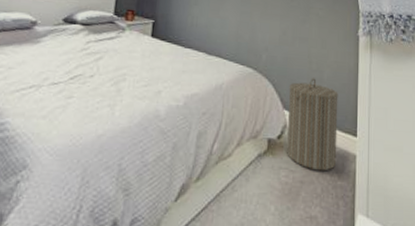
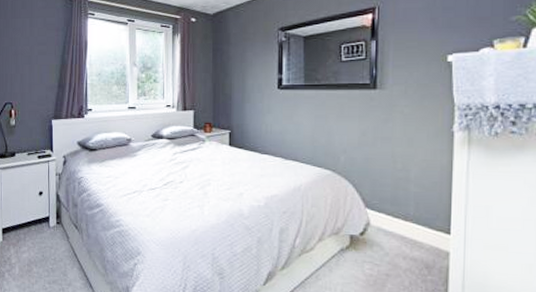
laundry hamper: present [287,78,338,171] -> none [370,177,428,266]

